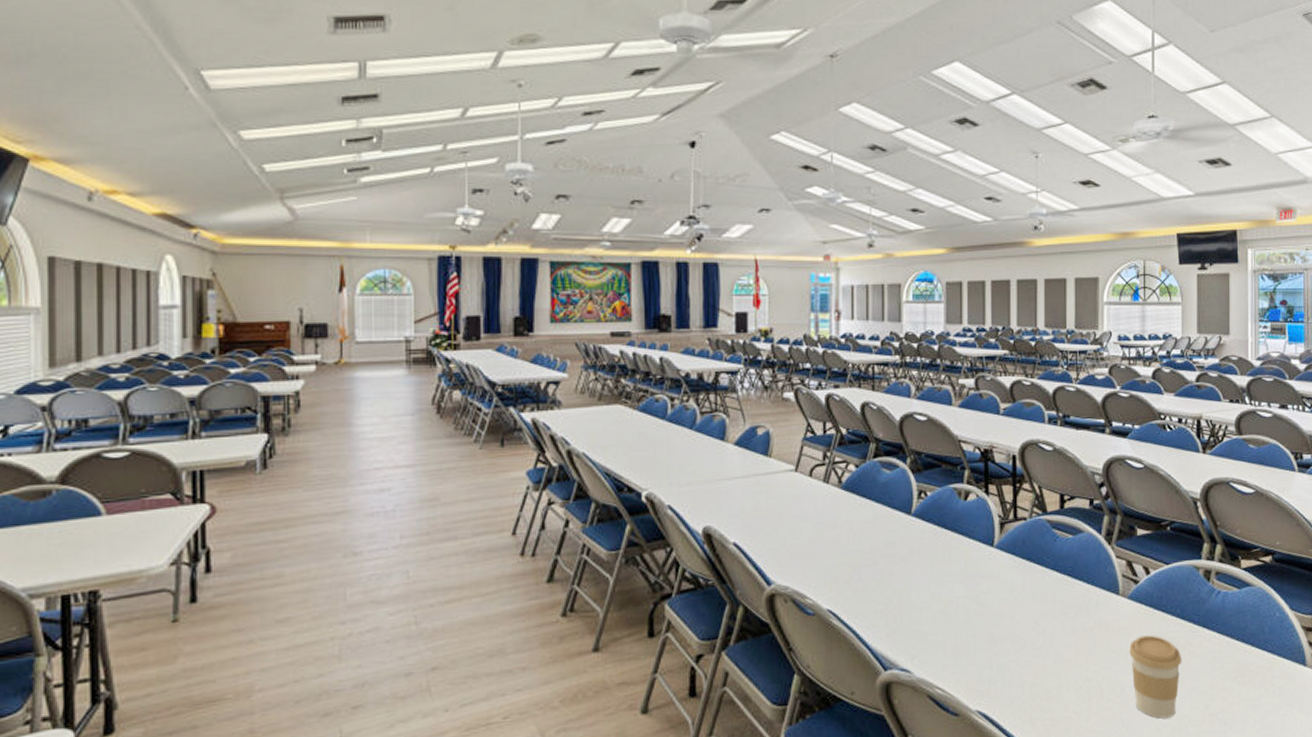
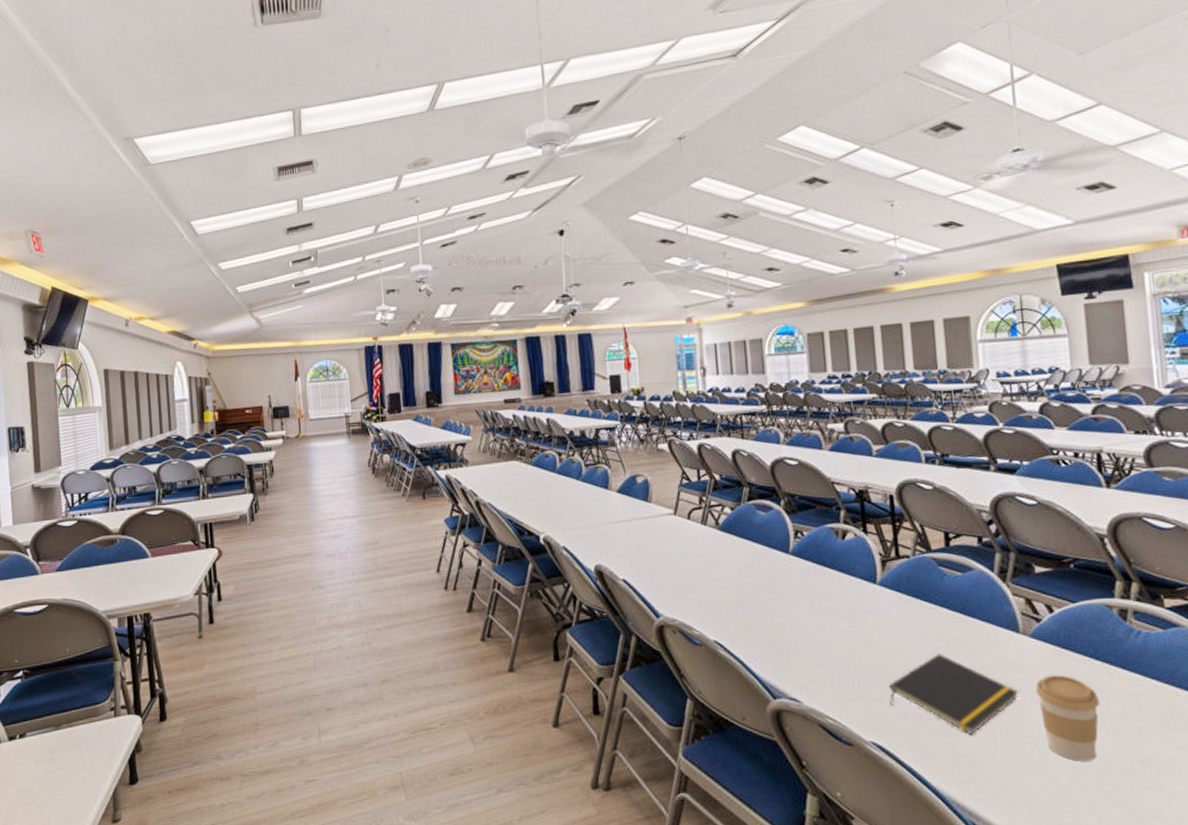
notepad: none [997,617,1114,699] -> present [889,654,1018,736]

